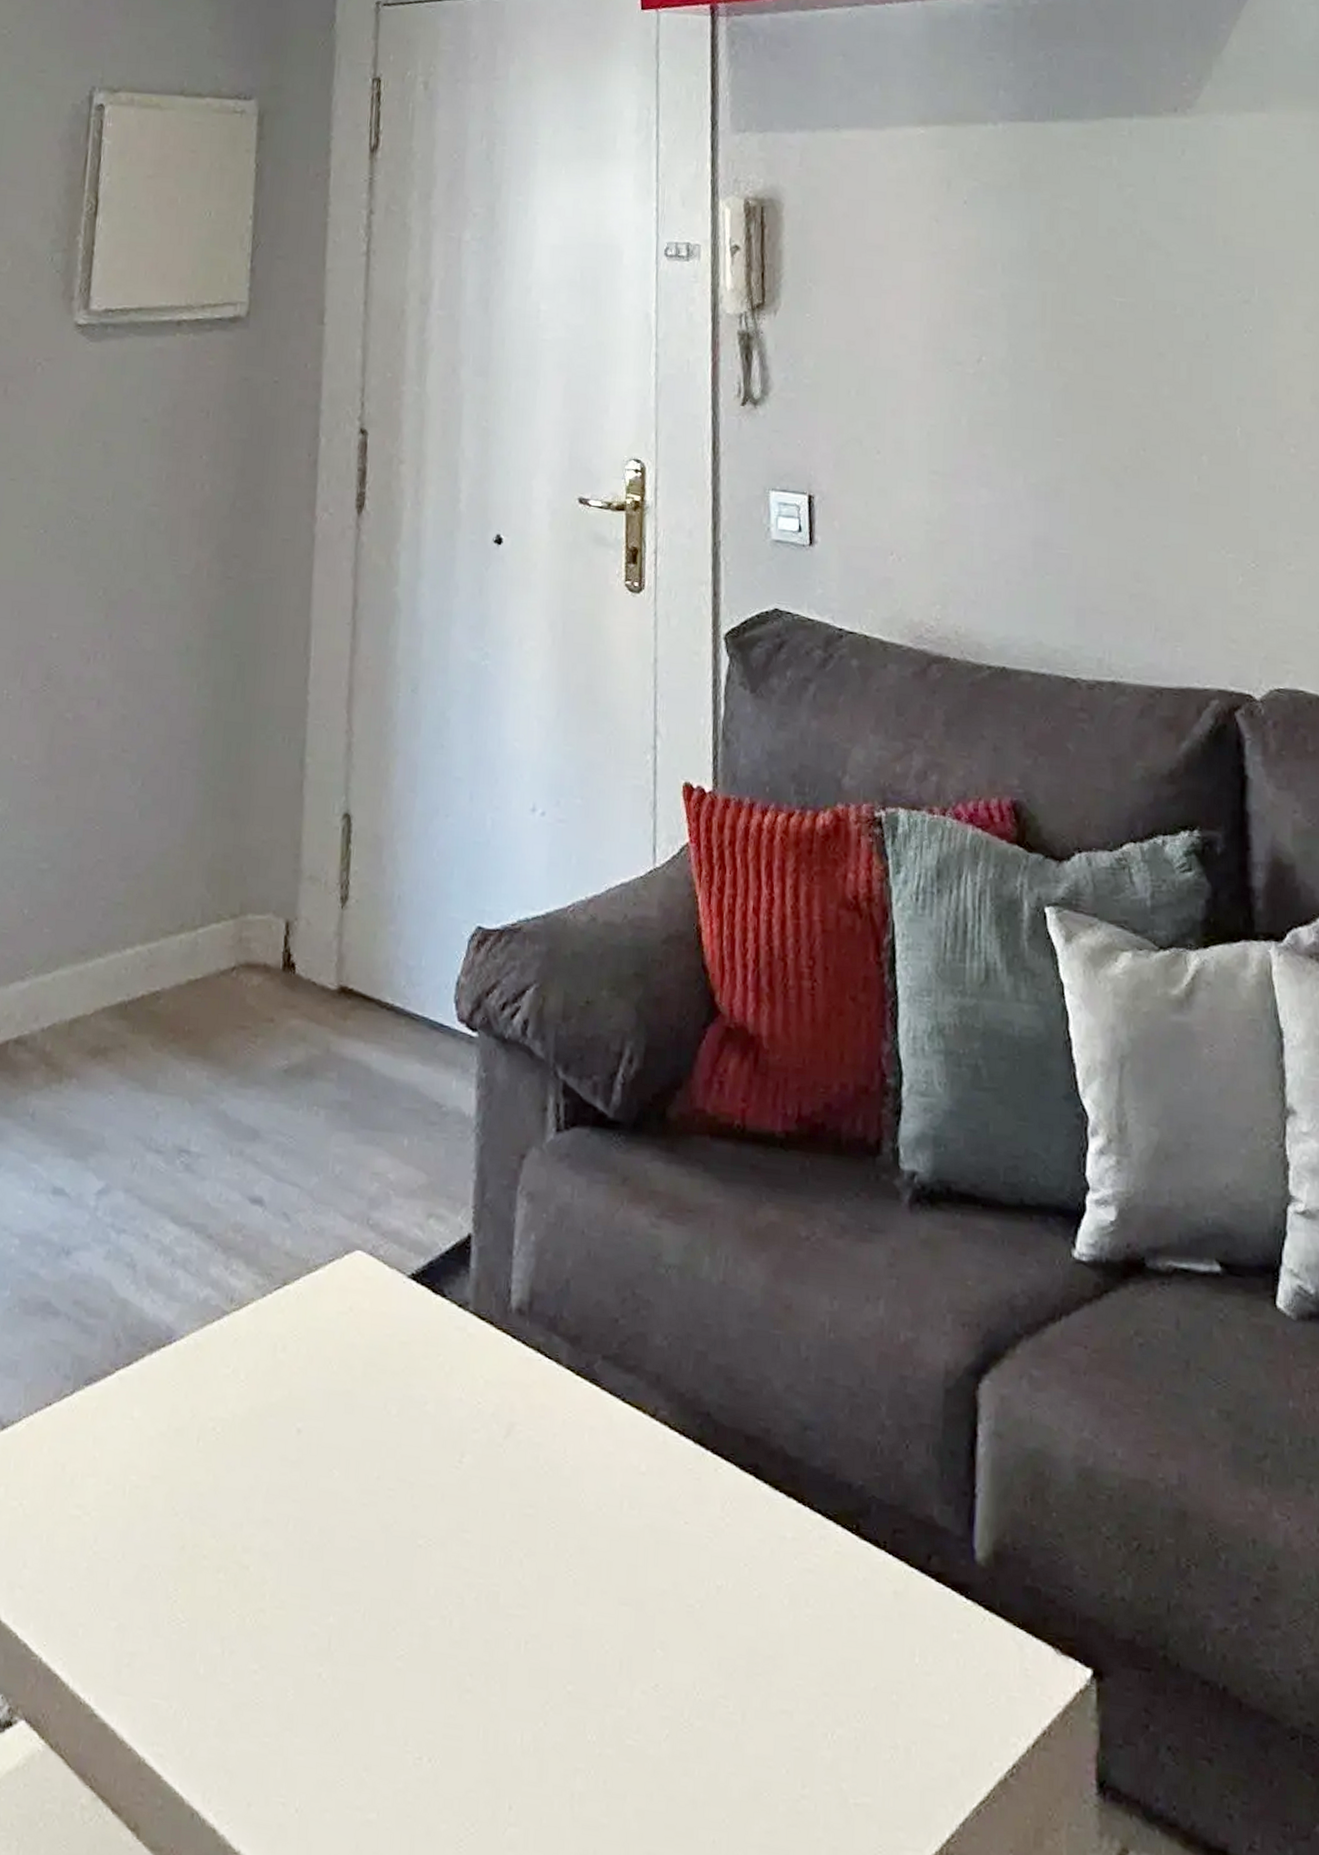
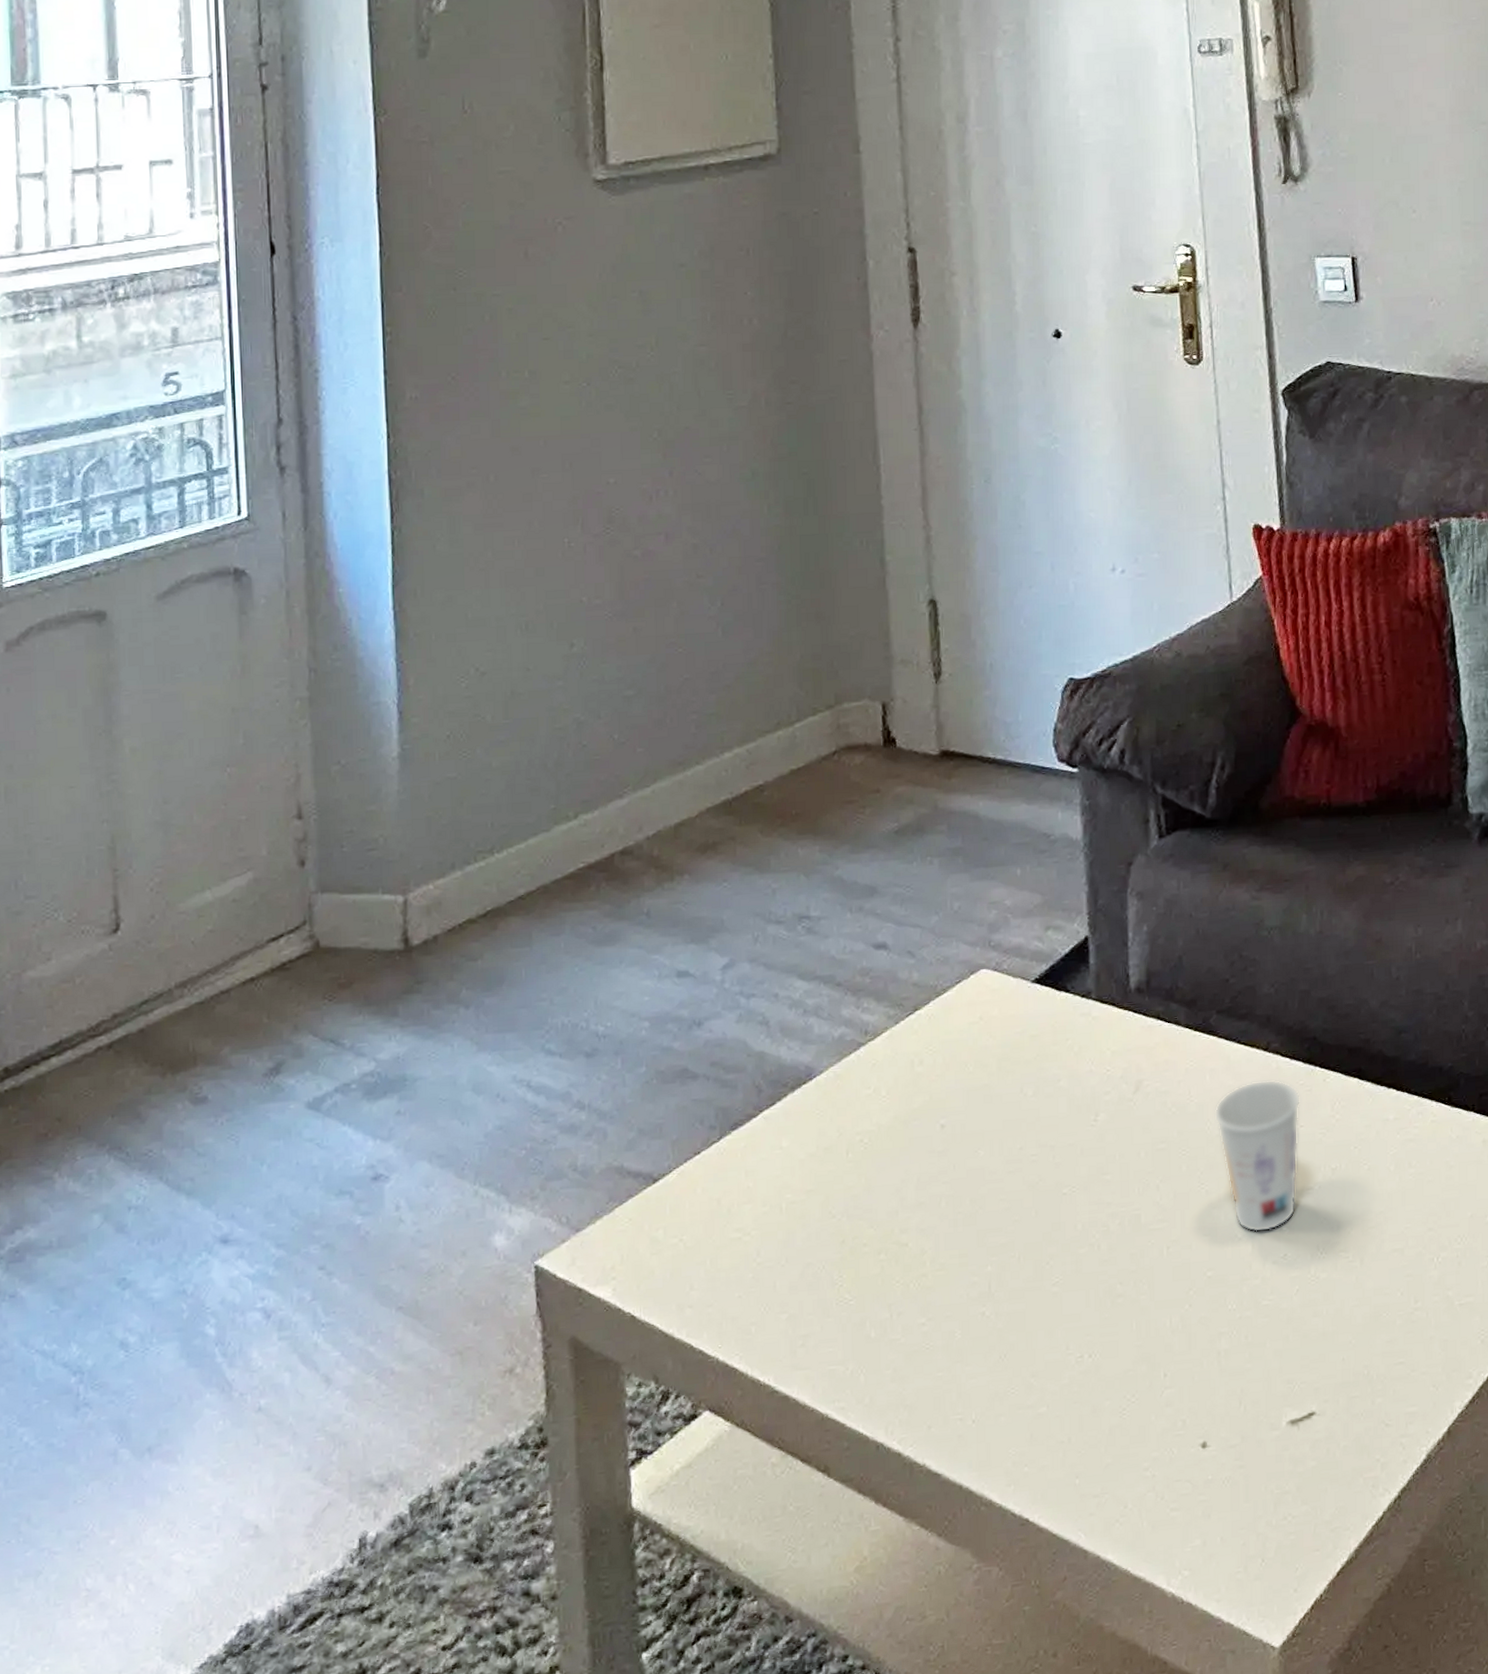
cup: none [589,1452,688,1650] -> present [1214,1079,1301,1233]

